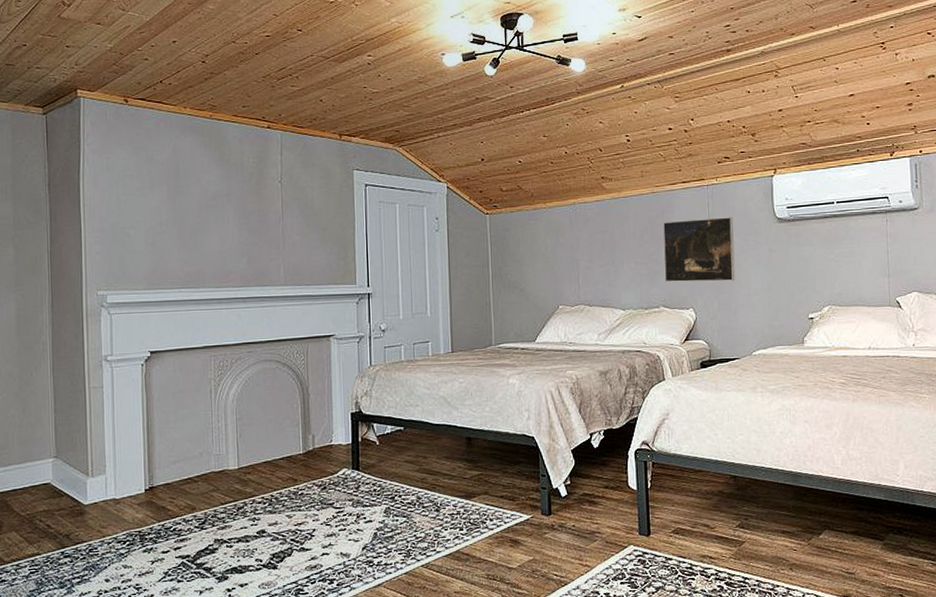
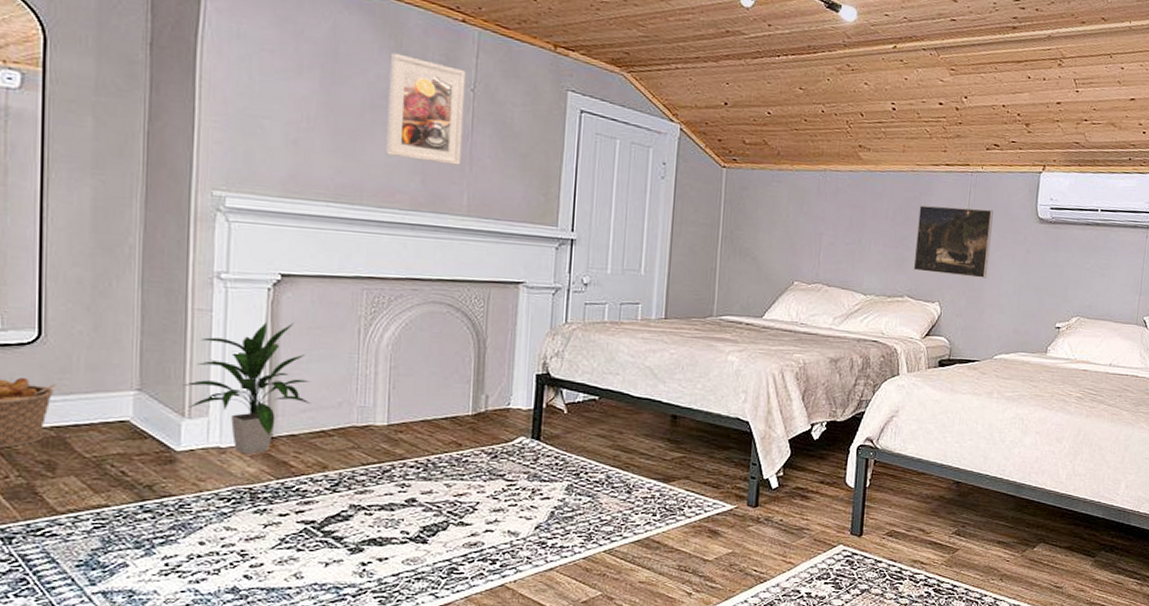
indoor plant: none [86,391,179,503] -> present [183,322,311,454]
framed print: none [216,162,277,245] -> present [386,52,466,166]

